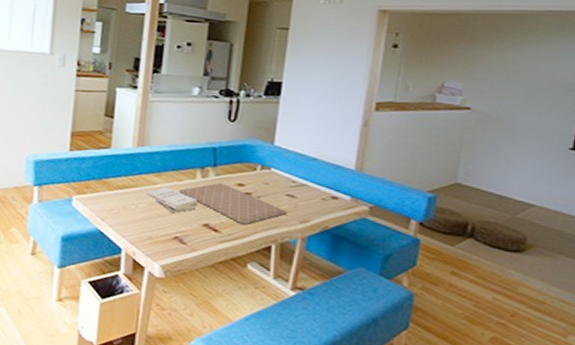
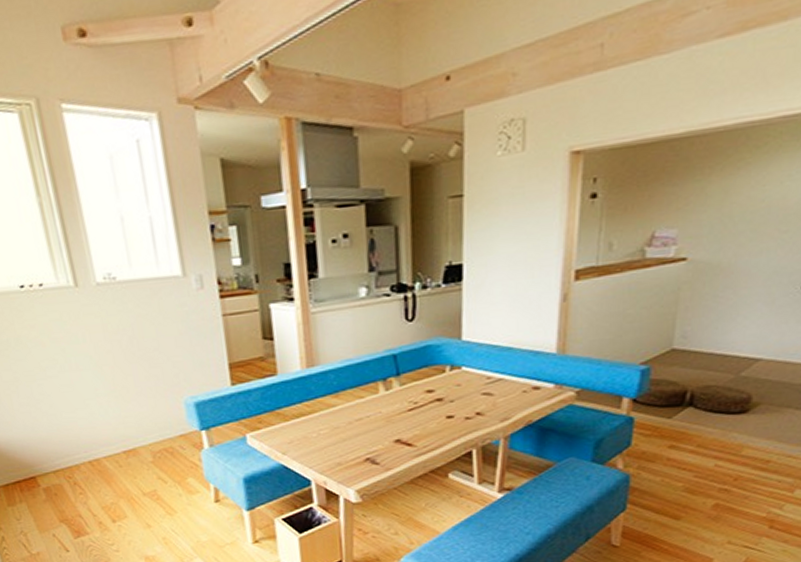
books: present [145,187,199,213] -> none [325,407,387,433]
placemat: present [179,183,286,225] -> none [363,393,484,434]

